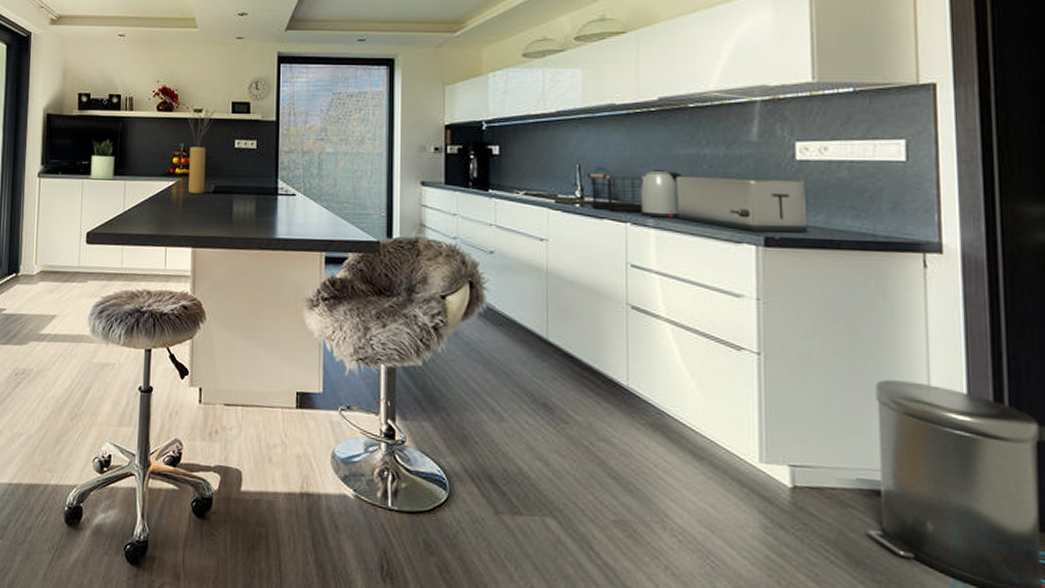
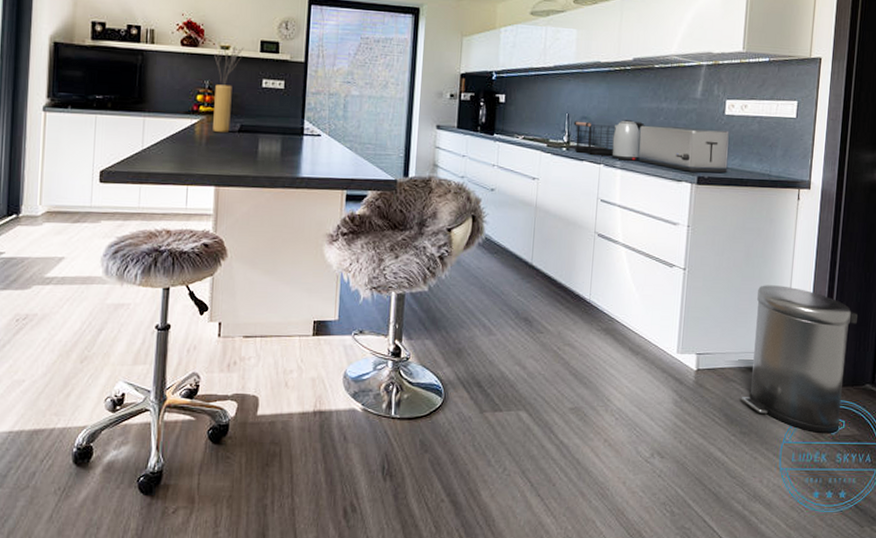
planter: present [88,139,115,181] -> none [103,73,133,117]

